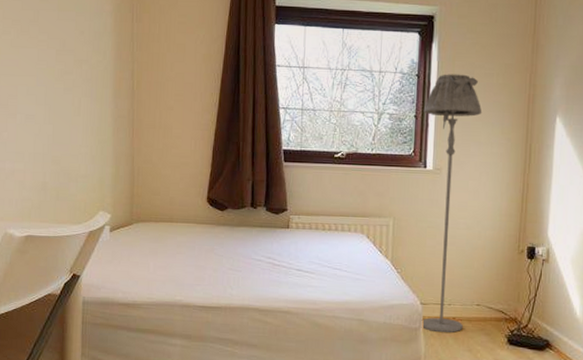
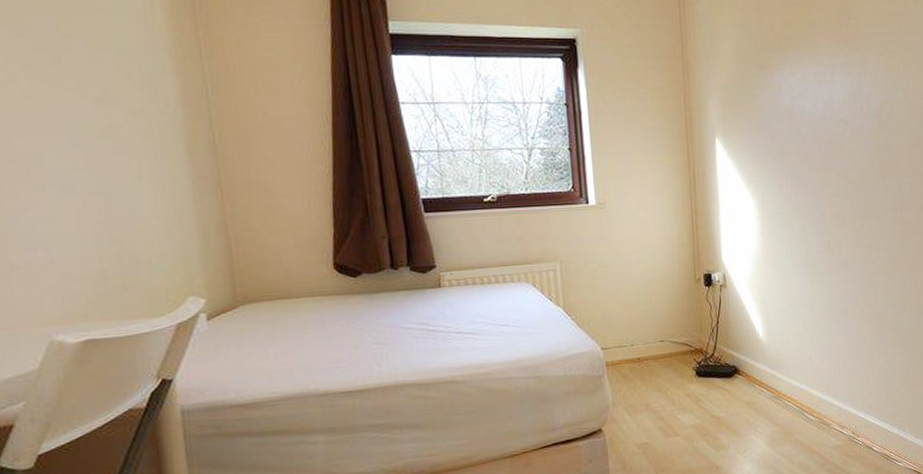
floor lamp: present [421,74,483,333] -> none [577,100,649,377]

